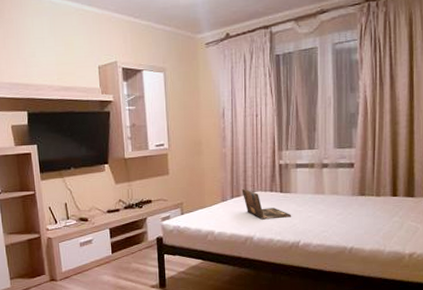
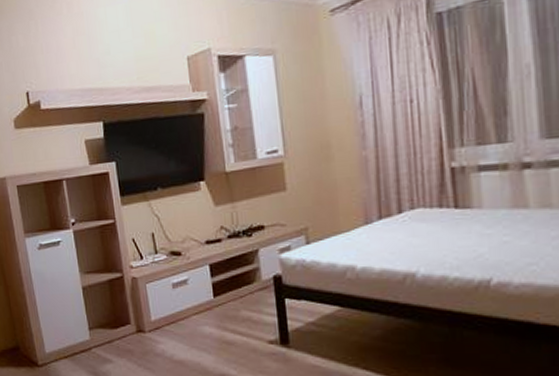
laptop: present [241,189,292,220] -> none [394,205,476,249]

